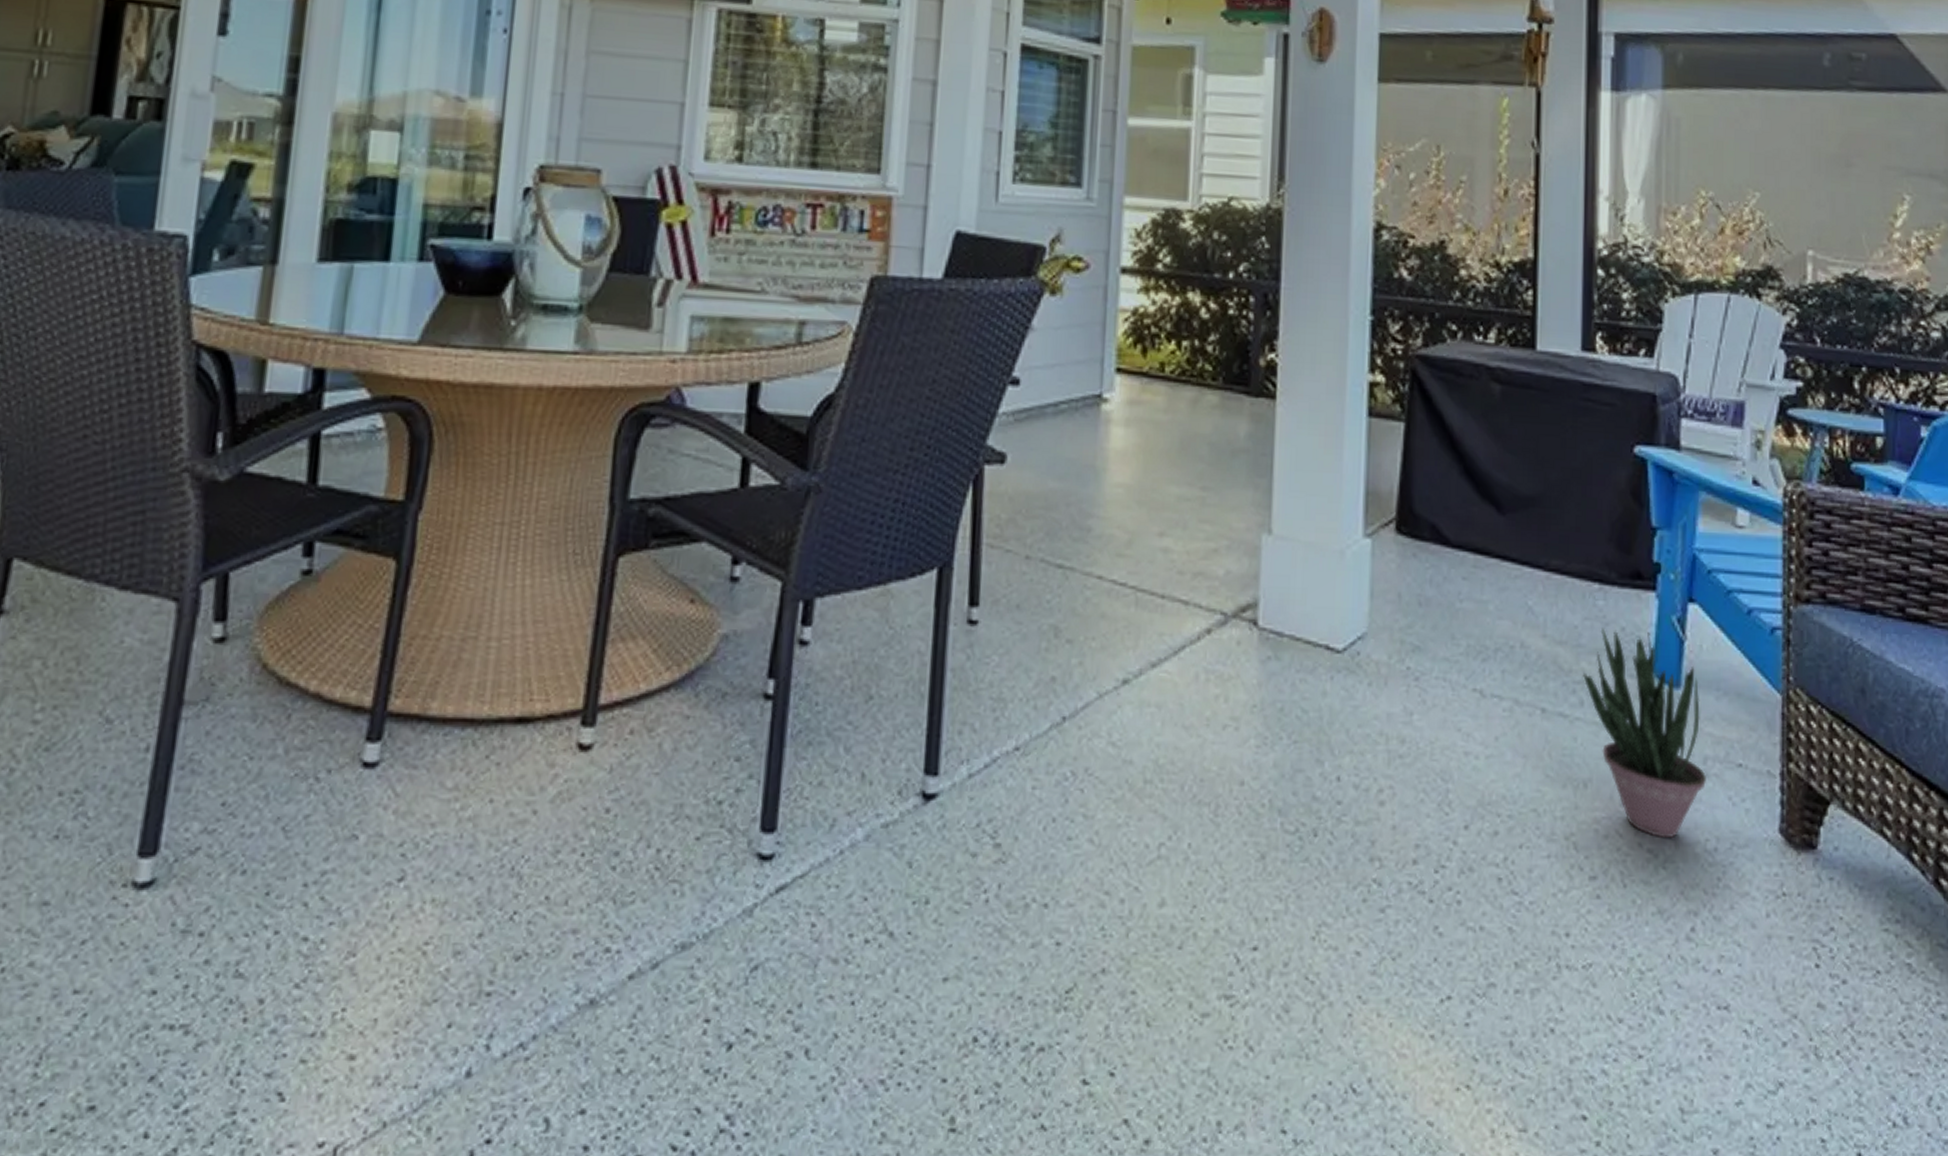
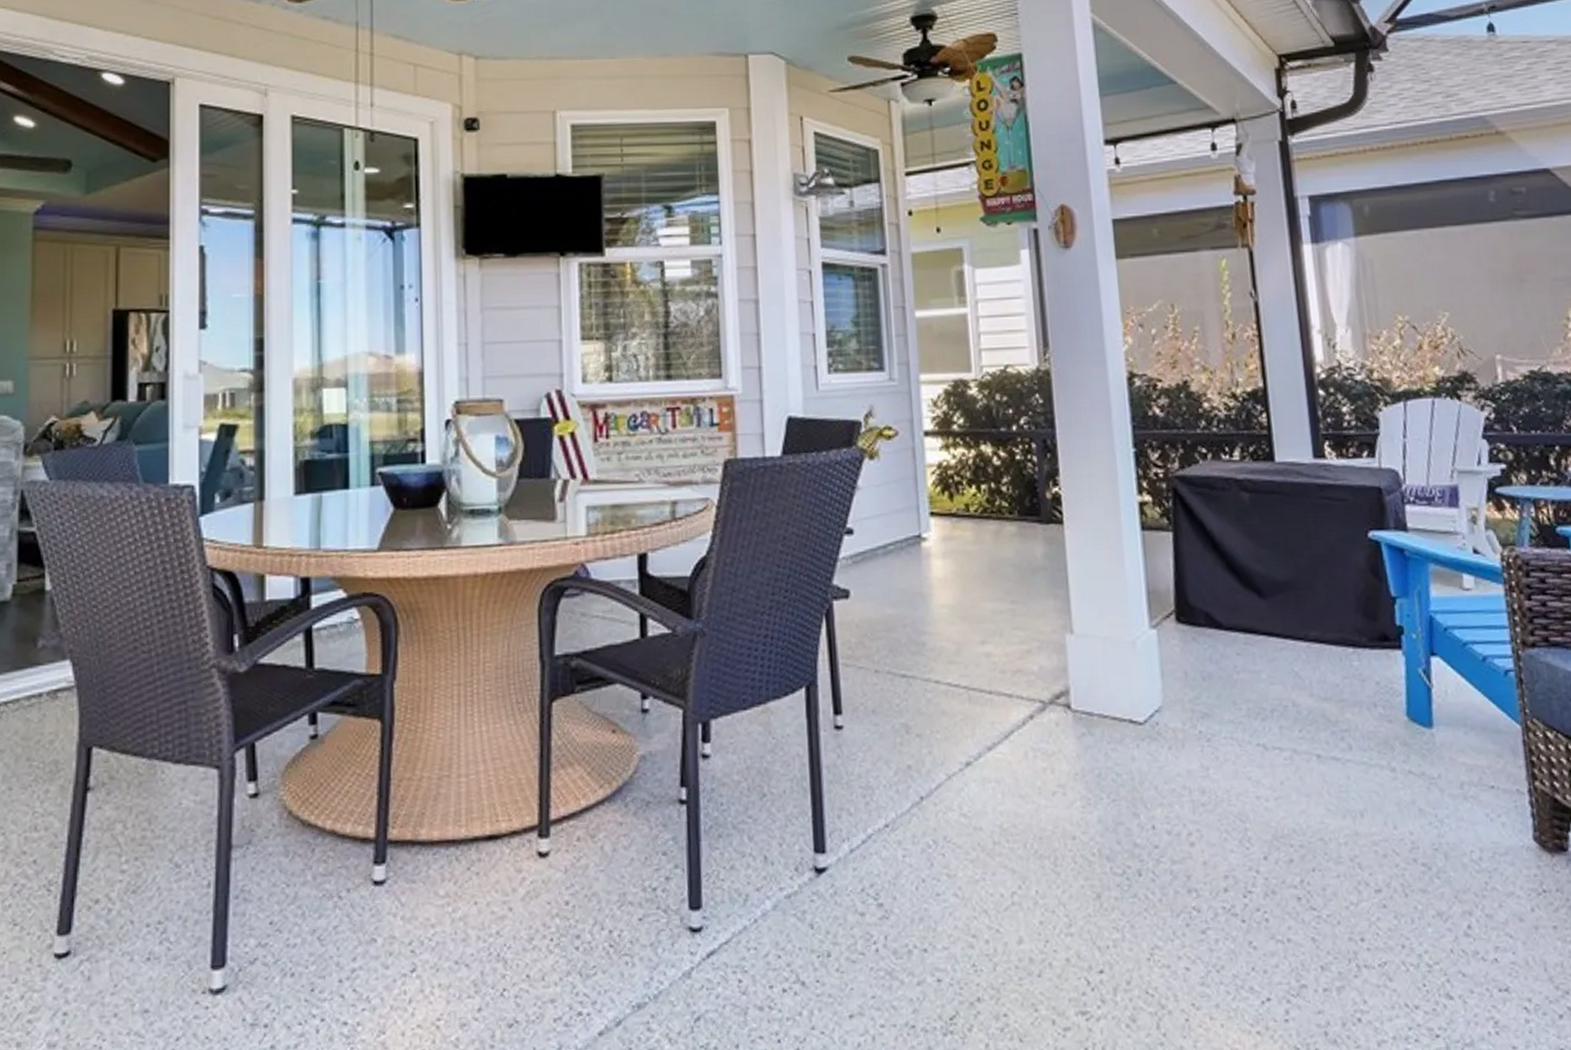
potted plant: present [1583,628,1706,839] -> none [1348,684,1465,853]

